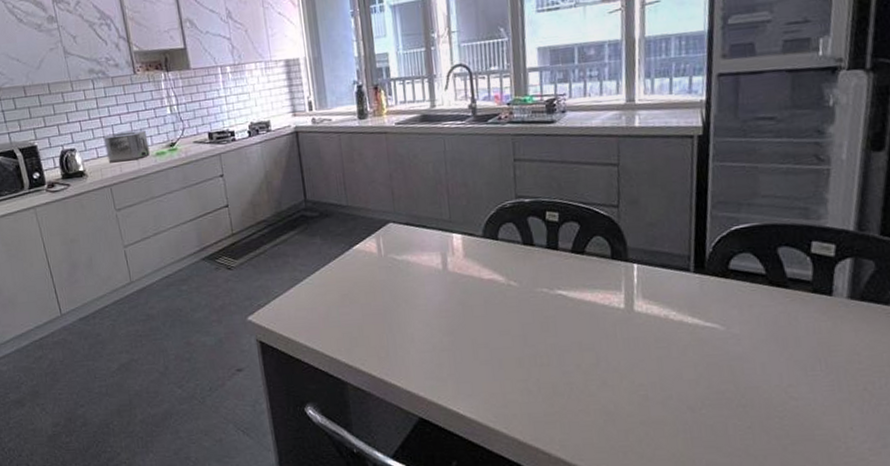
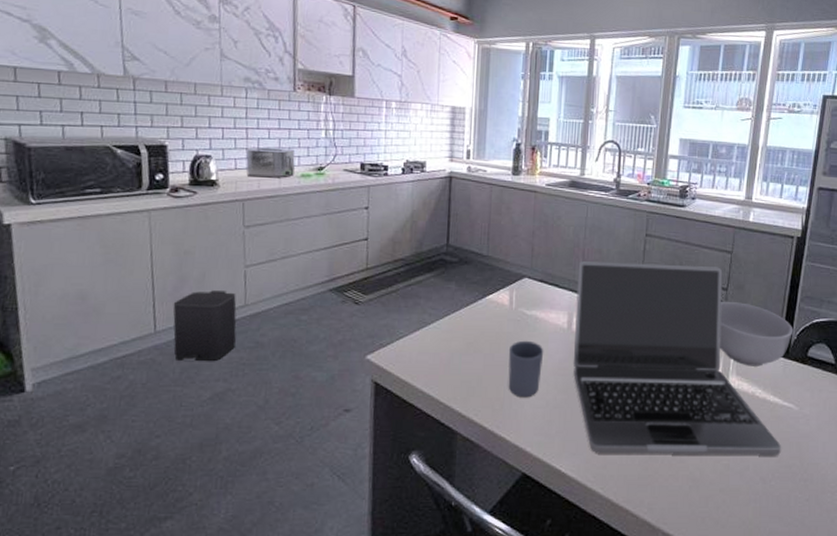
pedal bin: none [70,271,130,339] -> present [173,290,237,362]
mug: none [384,286,423,343] -> present [508,340,544,398]
laptop: none [444,183,709,393] -> present [573,261,781,455]
bowl: none [613,218,708,288] -> present [720,302,794,366]

